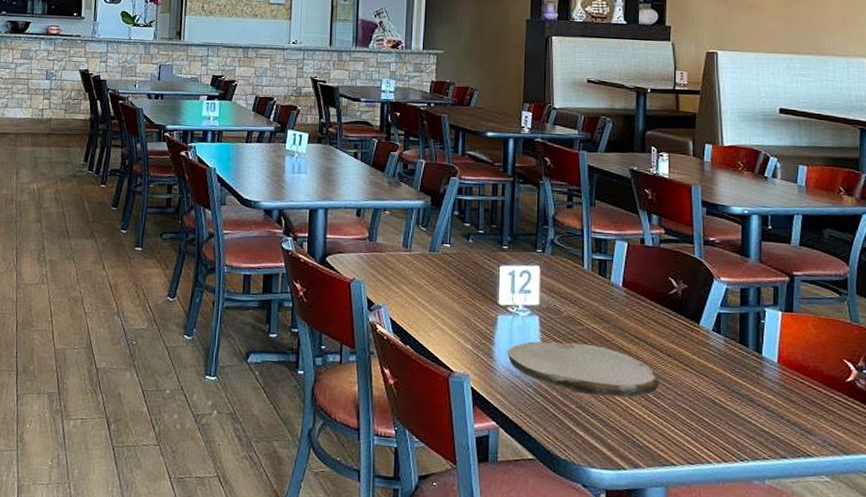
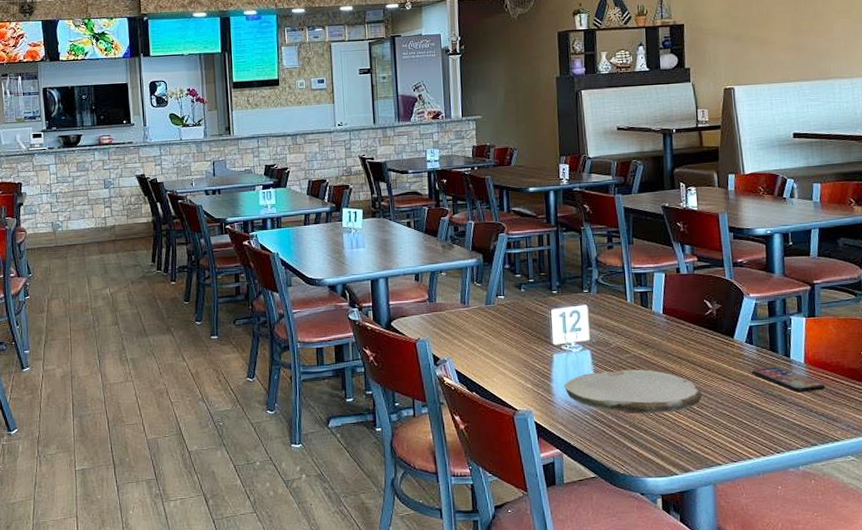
smartphone: none [716,361,801,397] -> present [750,366,826,393]

